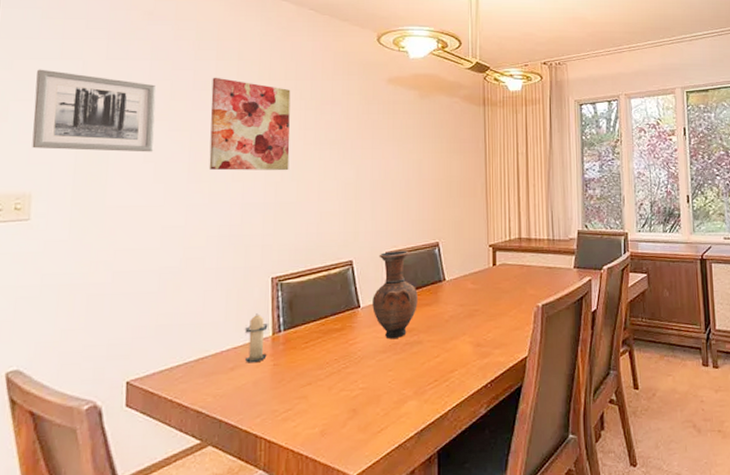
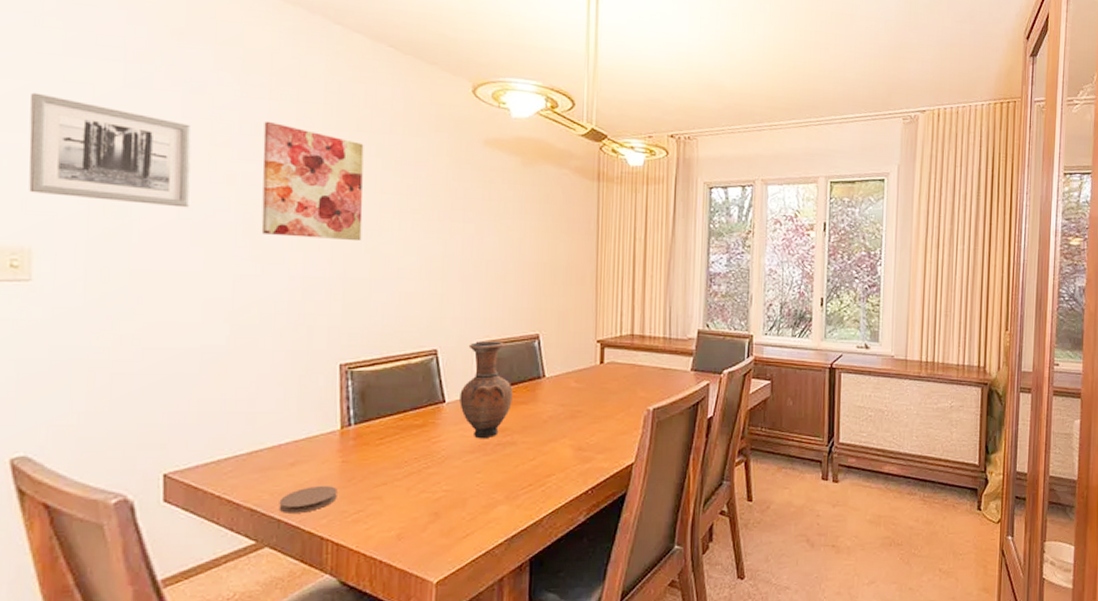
coaster: none [220,387,270,414] -> present [279,486,337,513]
candle: present [244,313,268,363] -> none [306,404,336,459]

